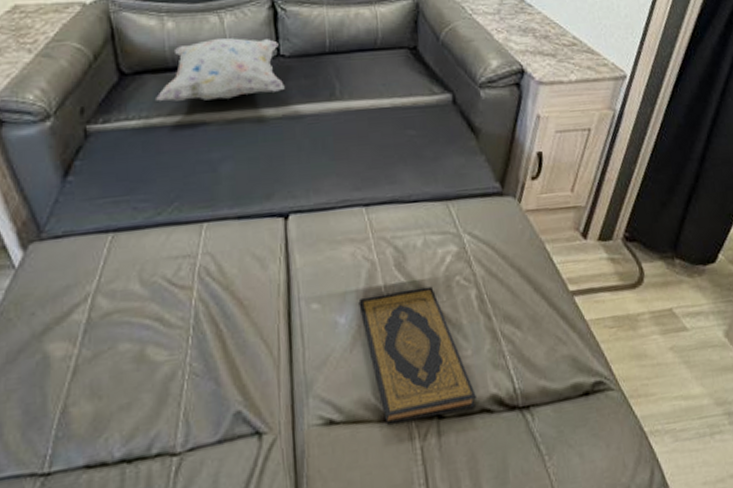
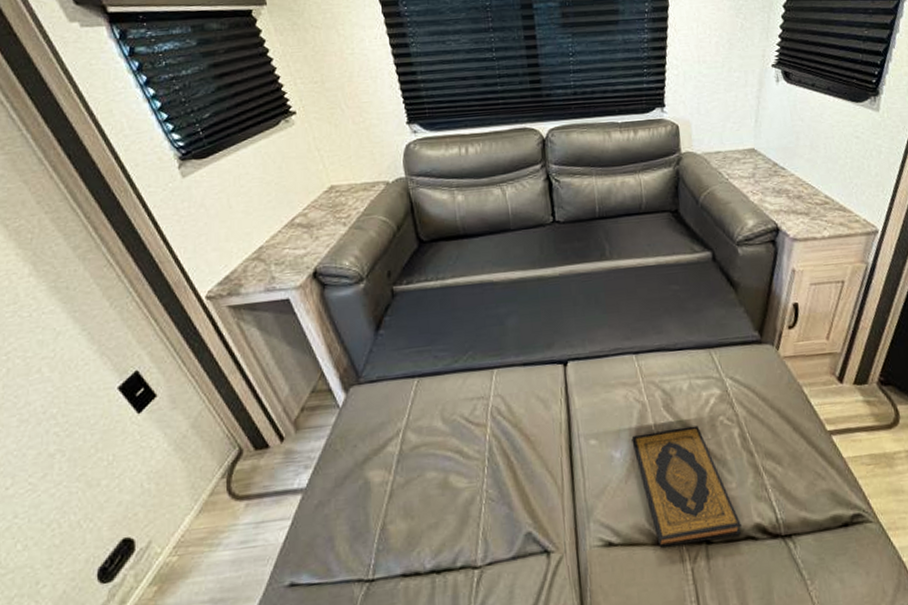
decorative pillow: present [156,37,285,101] -> none [450,207,561,264]

